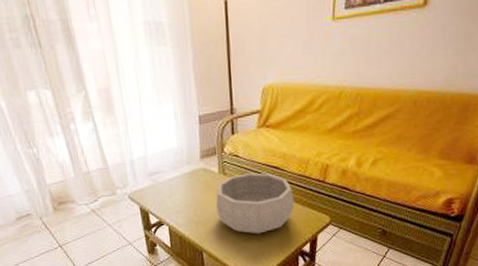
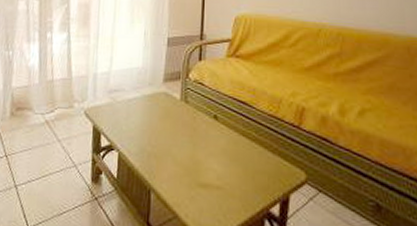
decorative bowl: present [216,173,295,234] -> none [173,104,263,181]

